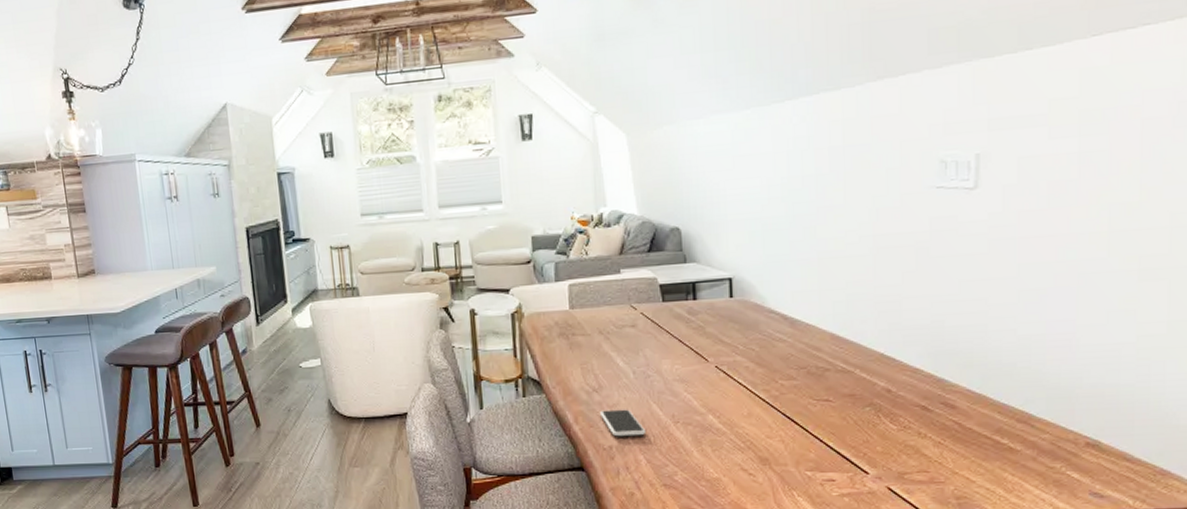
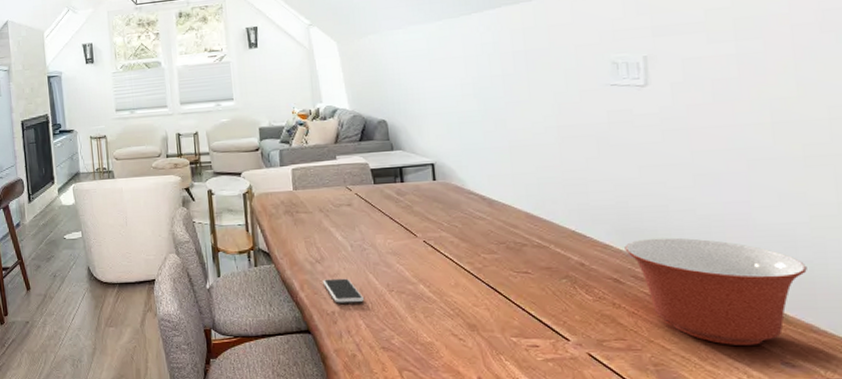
mixing bowl: none [936,360,1128,476] -> present [625,237,807,345]

